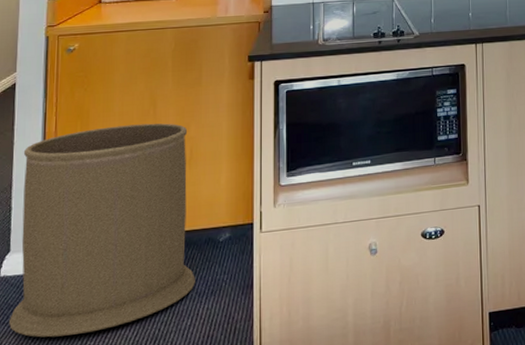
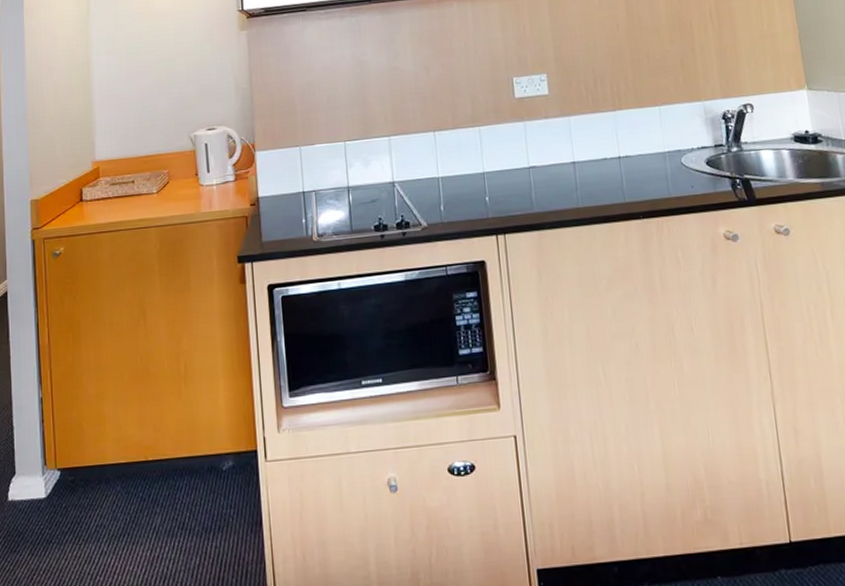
trash can: present [9,123,195,338] -> none [20,334,201,570]

